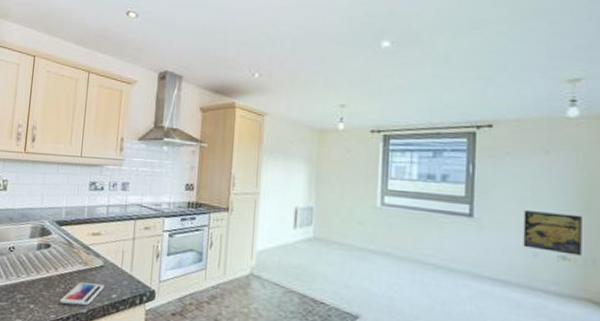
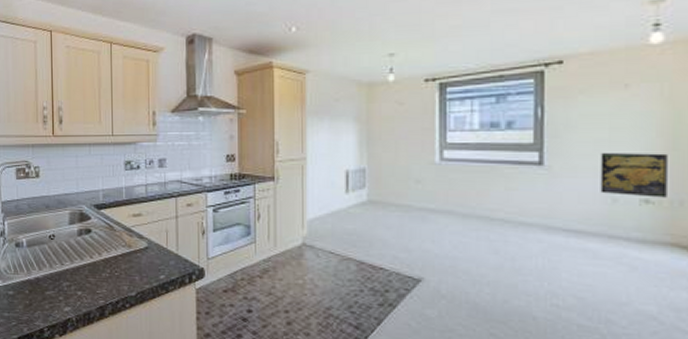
smartphone: present [59,282,104,306] -> none [107,265,151,289]

